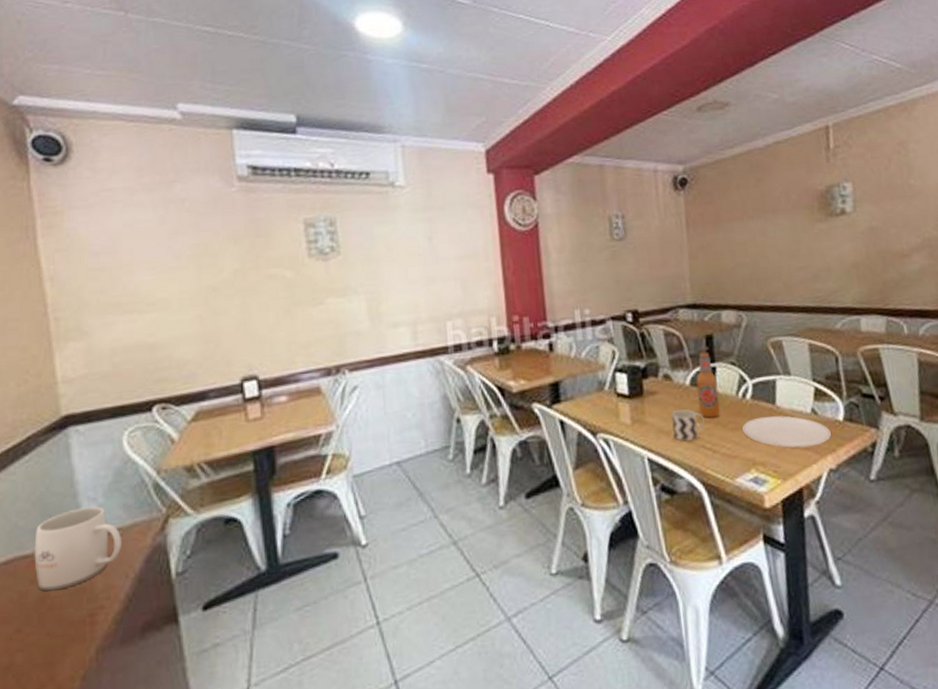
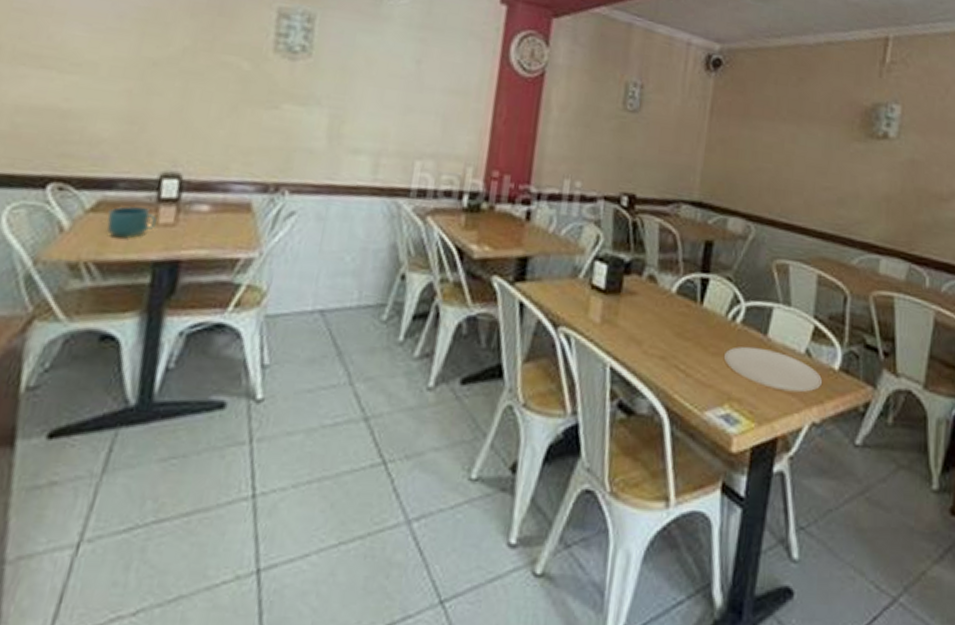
cup: none [206,409,248,439] -> present [106,206,157,239]
cup: present [671,408,705,443] -> none [645,317,685,358]
beer bottle: present [696,346,721,418] -> none [679,251,709,336]

